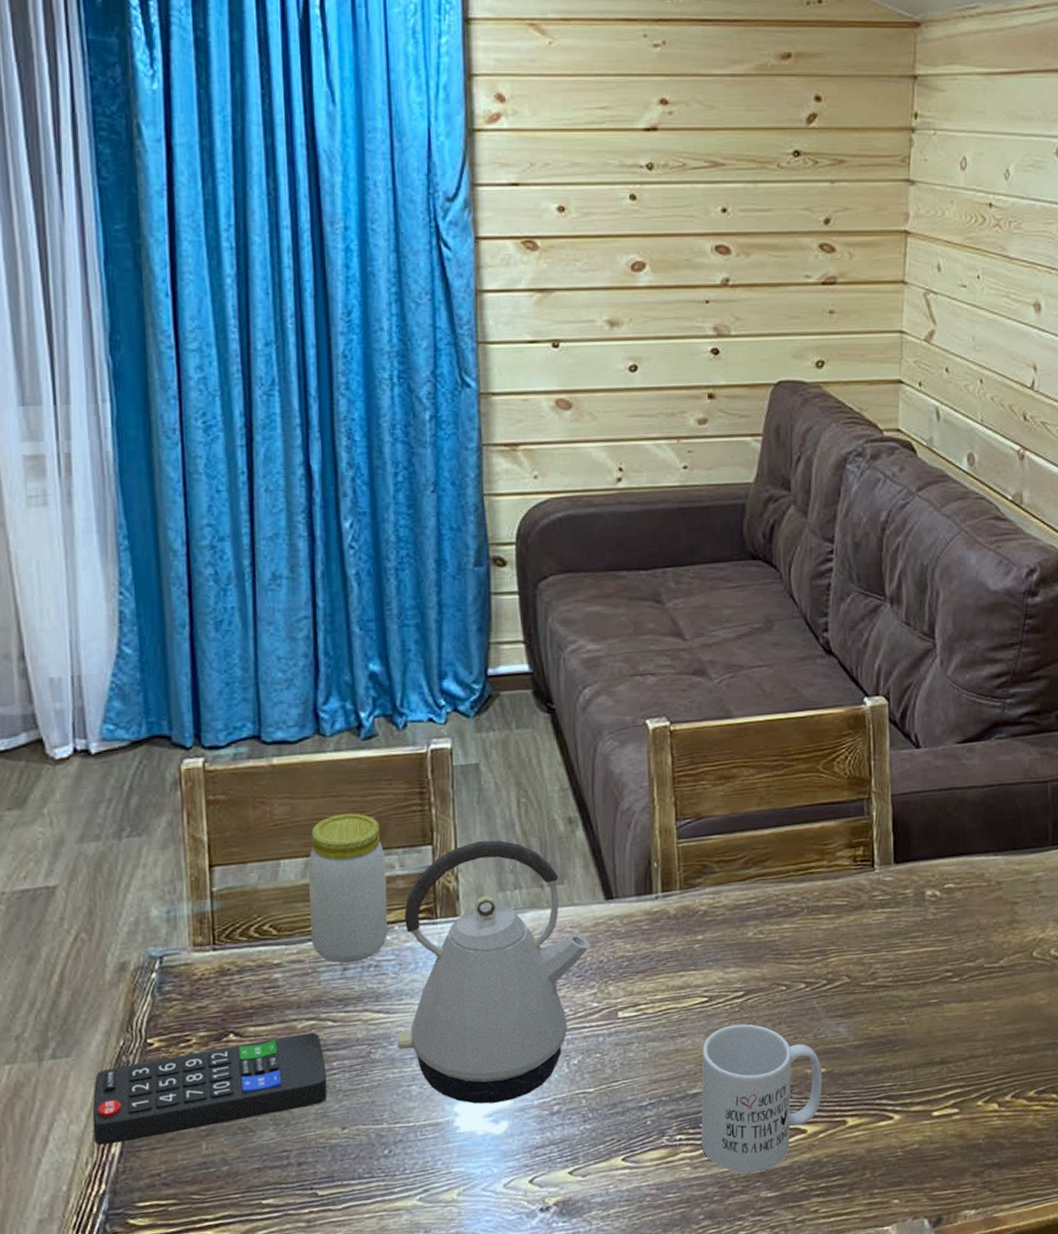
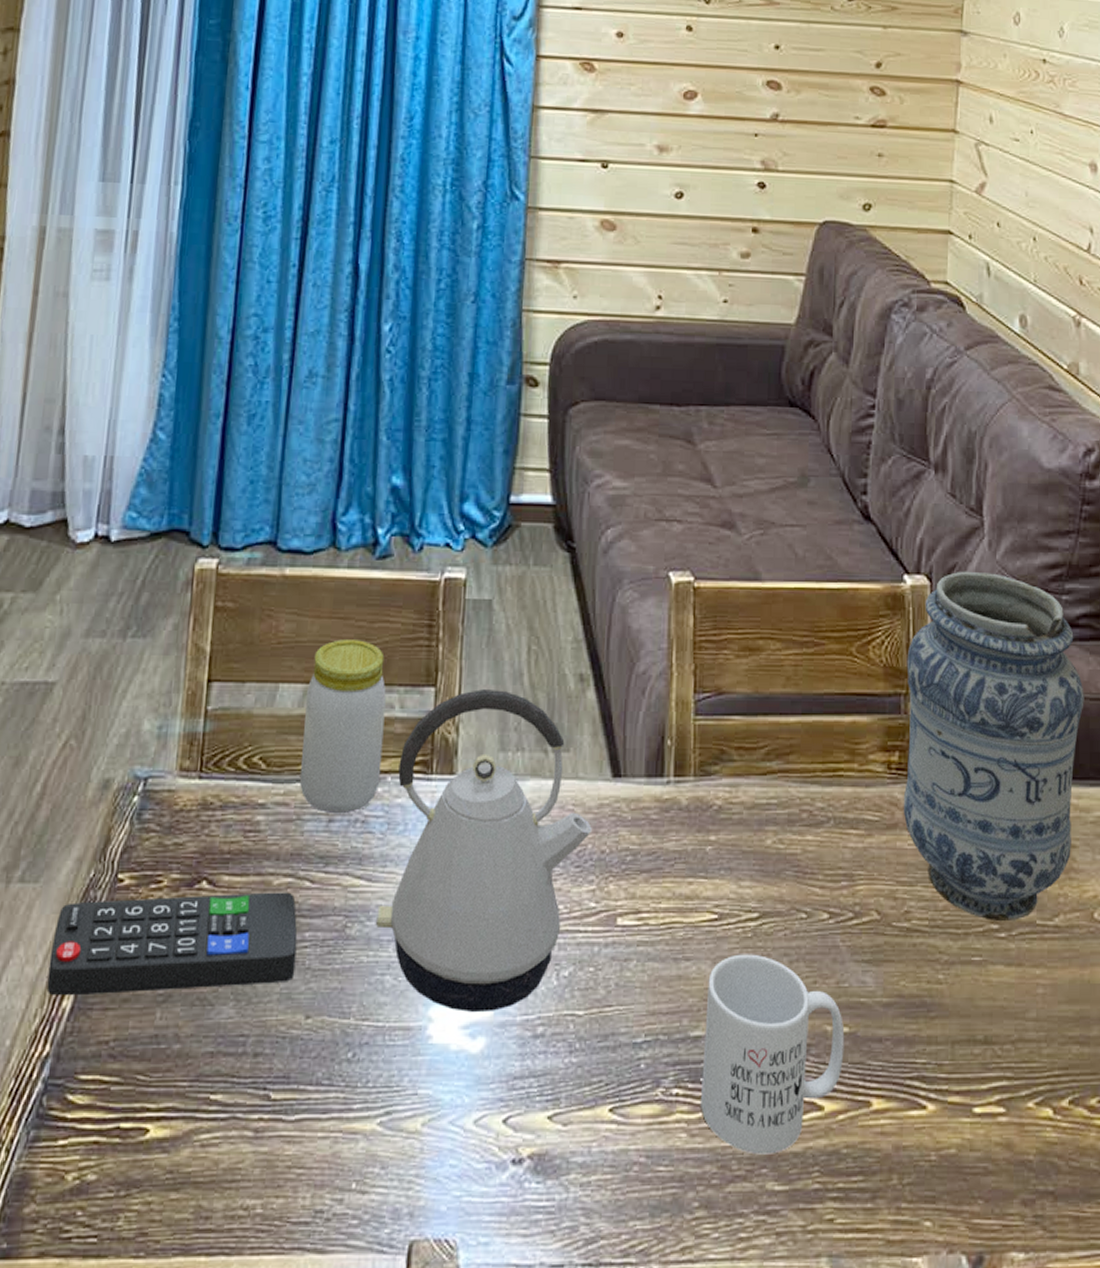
vase: none [868,687,1026,970] -> present [903,571,1084,922]

